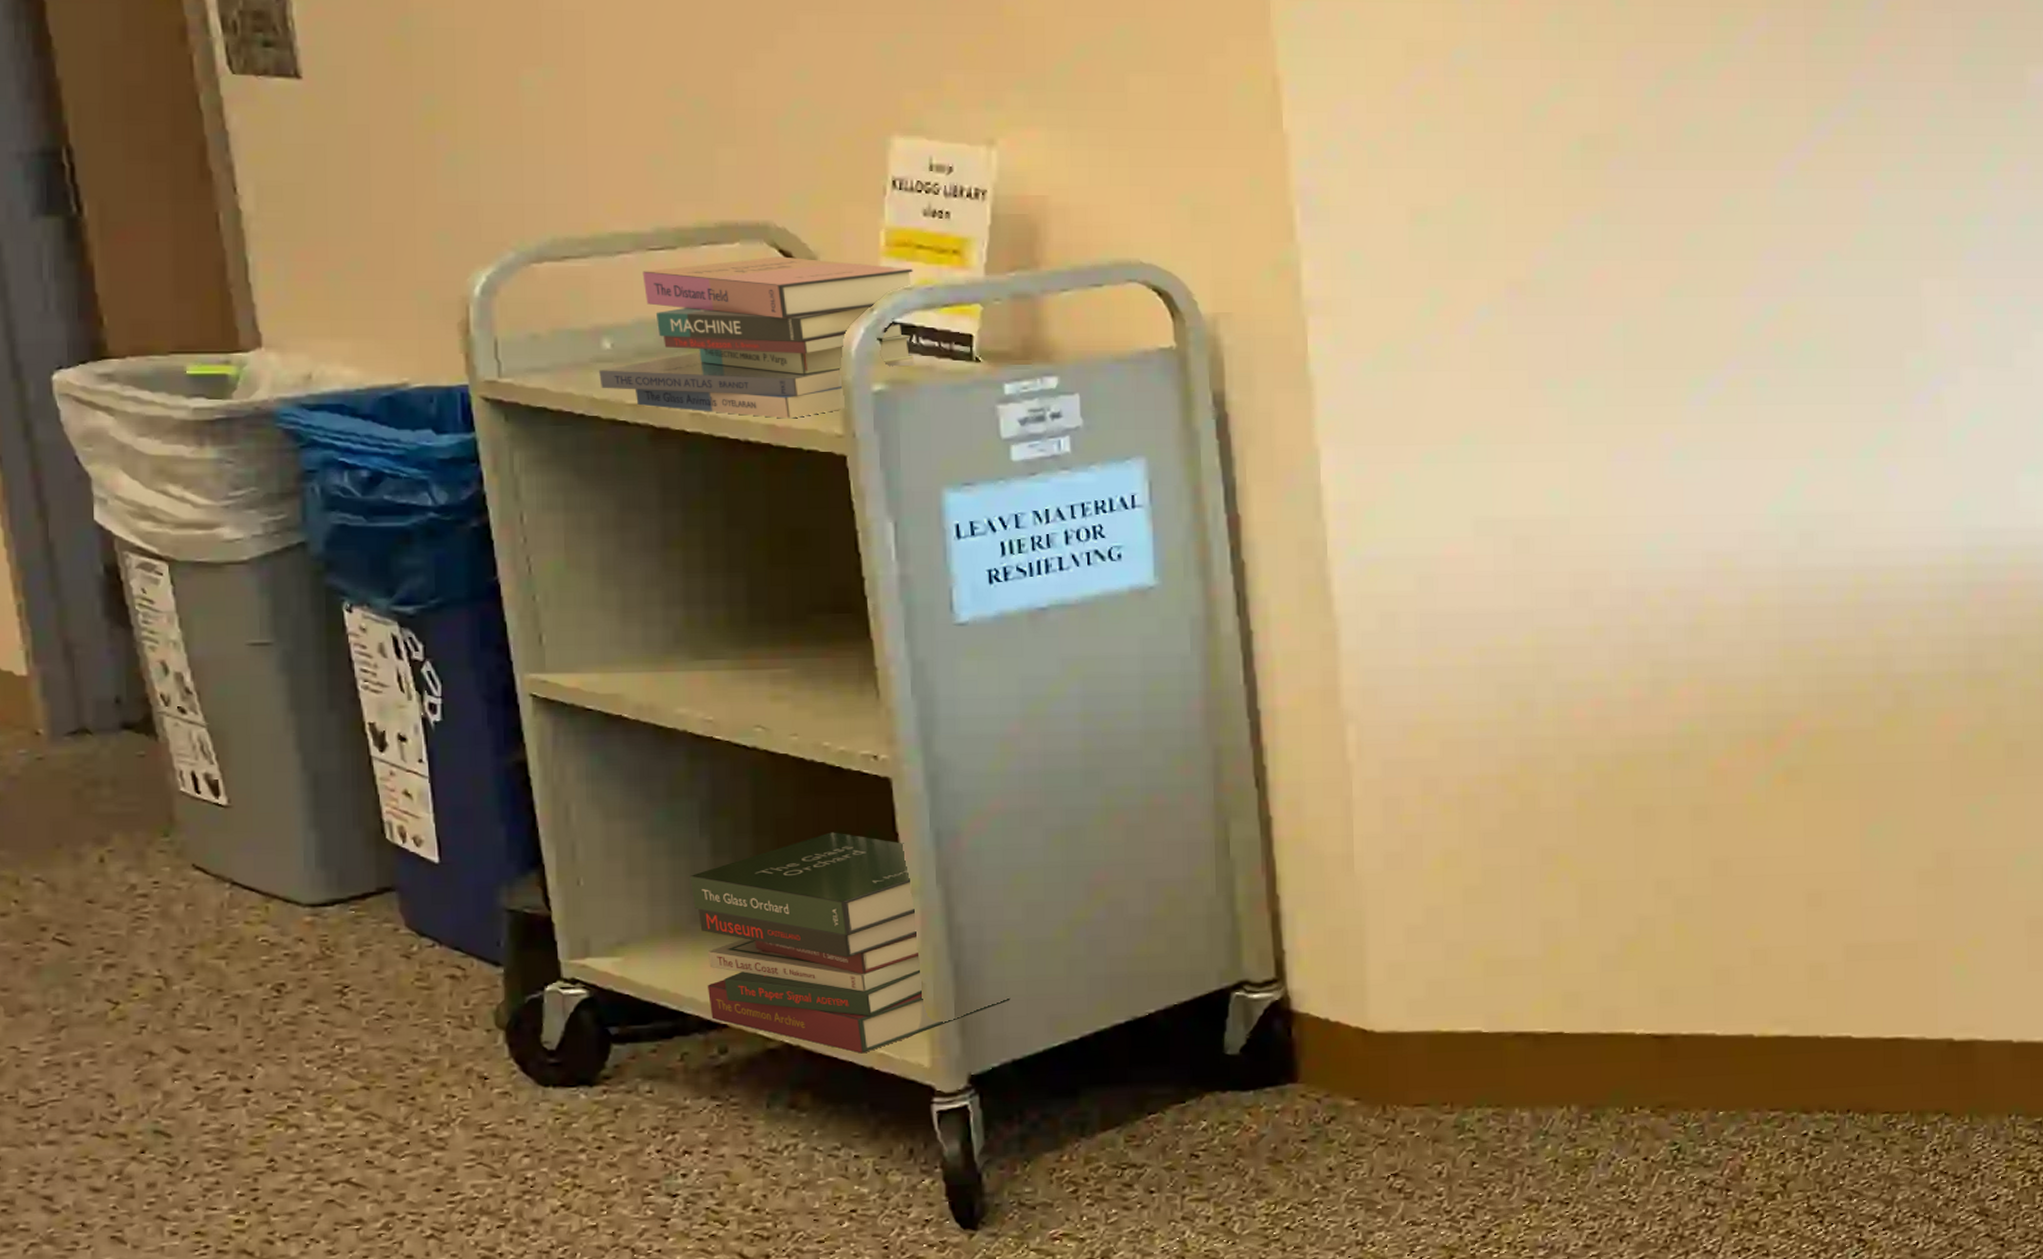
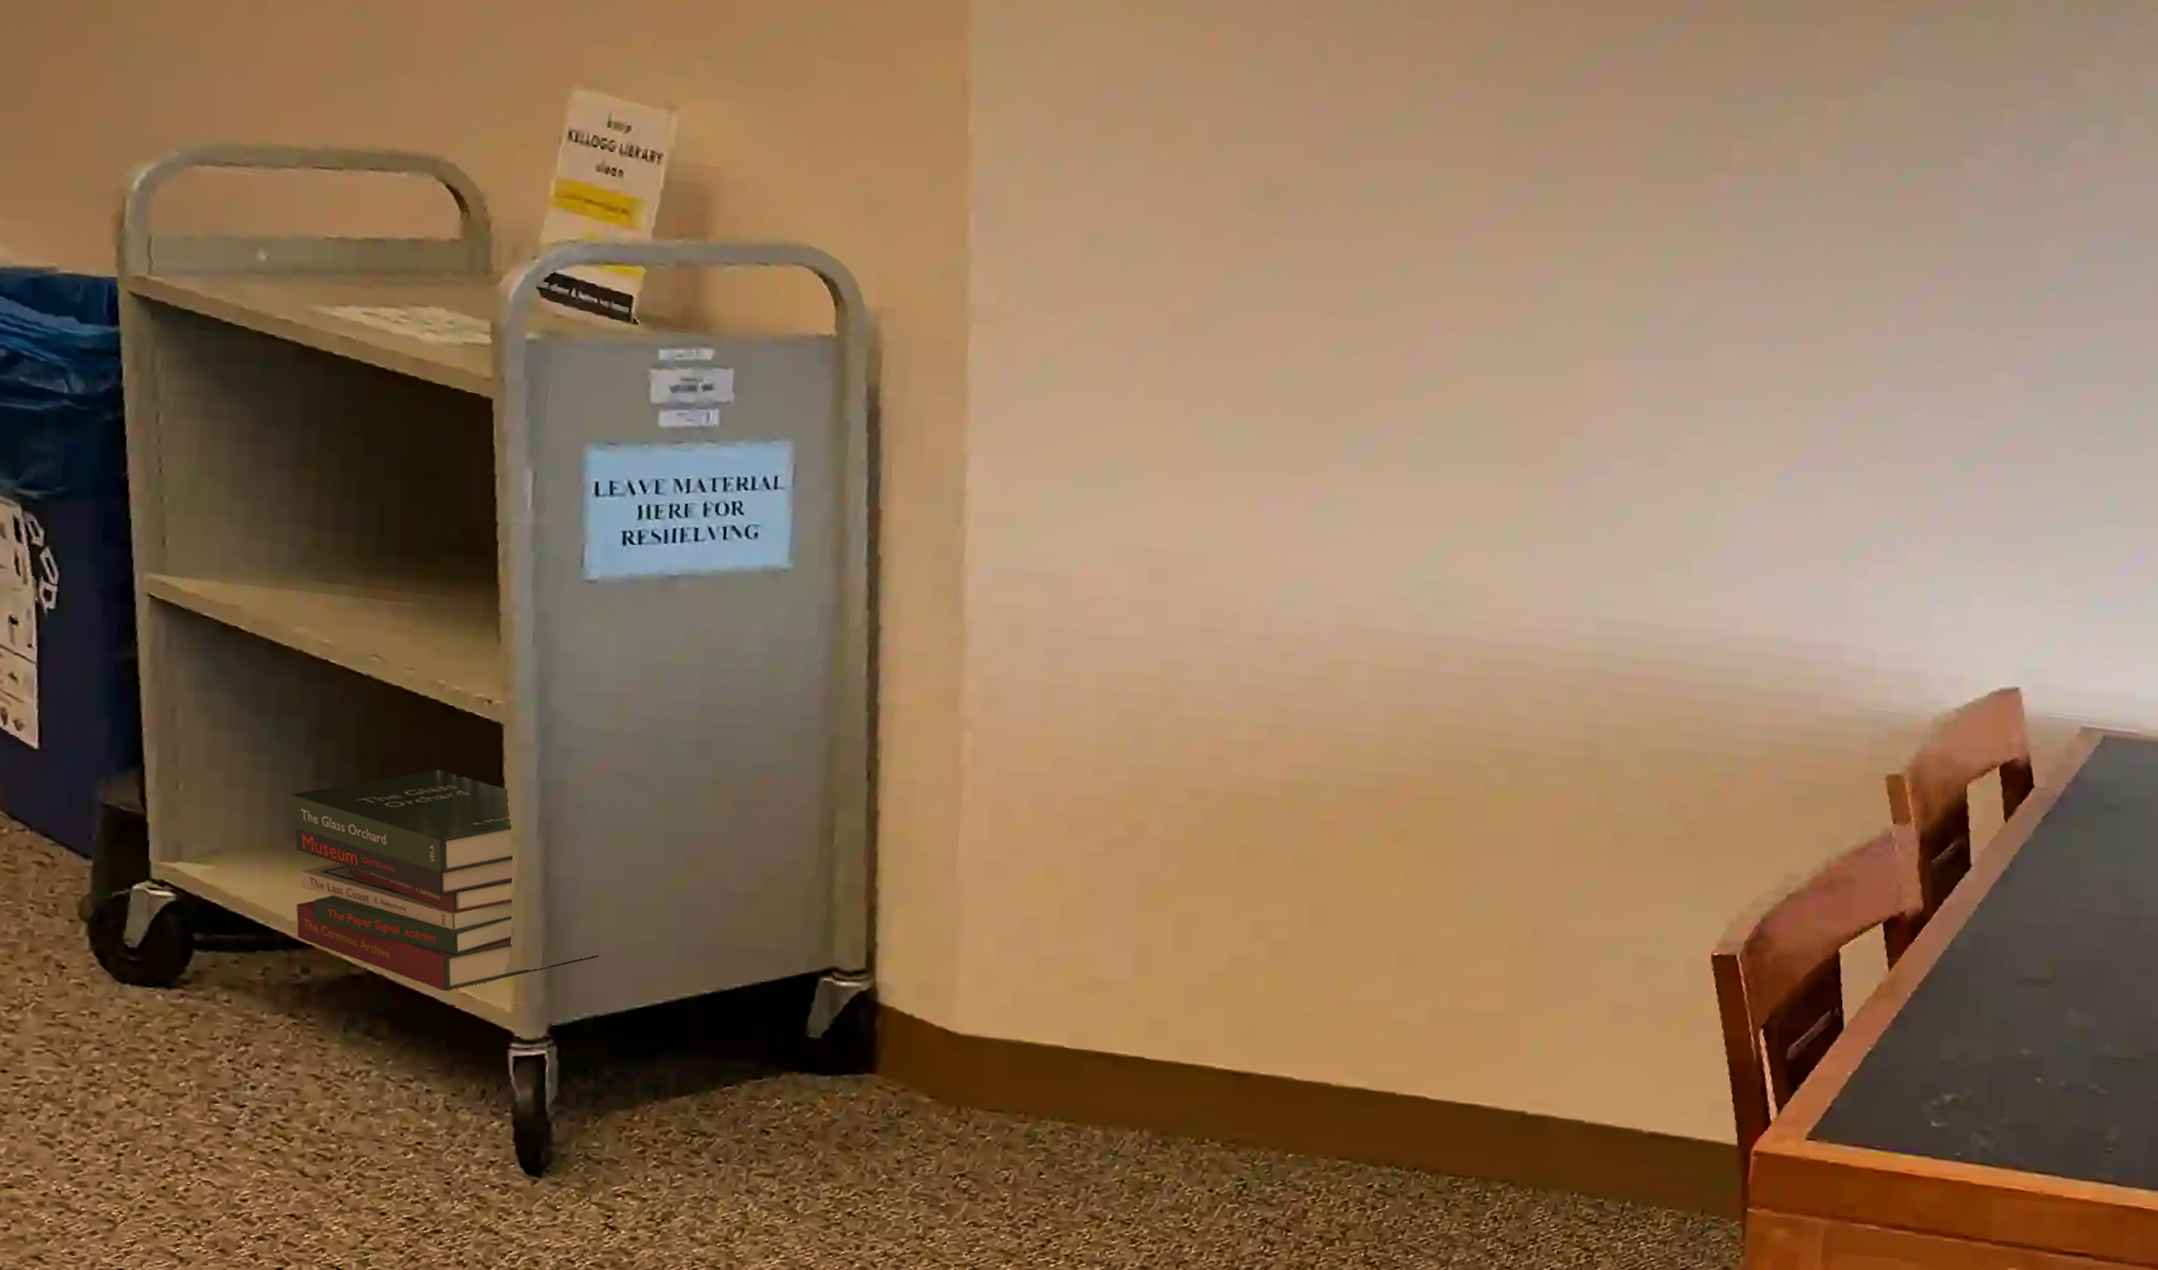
books: present [599,256,915,419] -> none [251,188,580,355]

